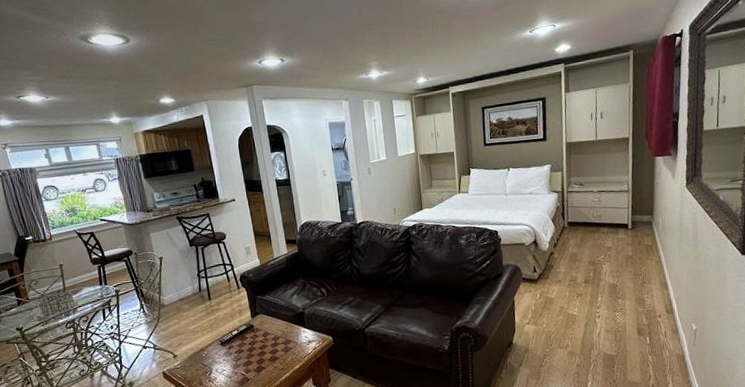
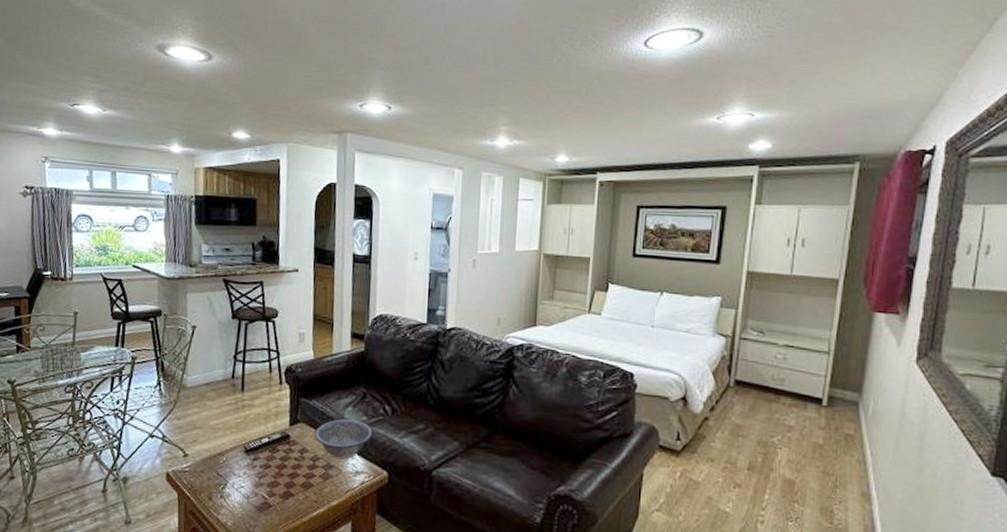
decorative bowl: none [272,303,316,335] -> present [314,418,373,460]

